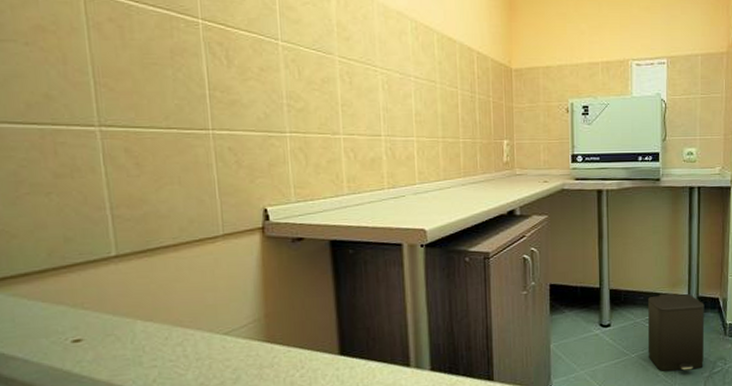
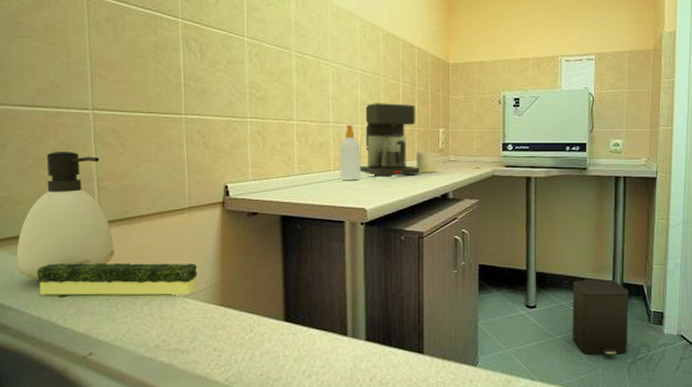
soap dispenser: none [15,174,137,324] -> present [16,151,115,280]
sponge: none [43,297,237,341] -> present [37,262,197,295]
soap bottle: none [393,138,418,200] -> present [339,125,360,181]
coffee maker: none [416,113,484,194] -> present [359,103,420,177]
mug: none [478,165,509,189] -> present [415,151,443,173]

